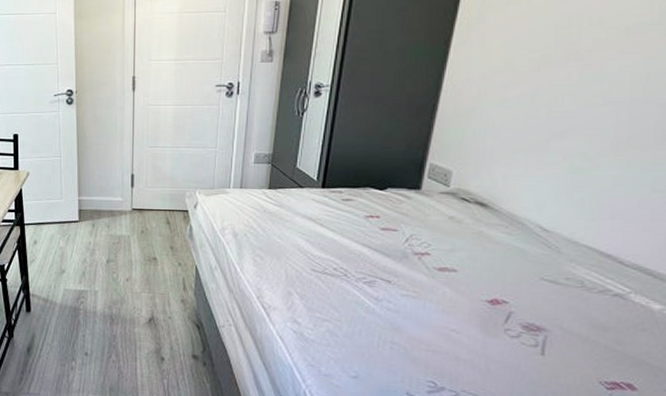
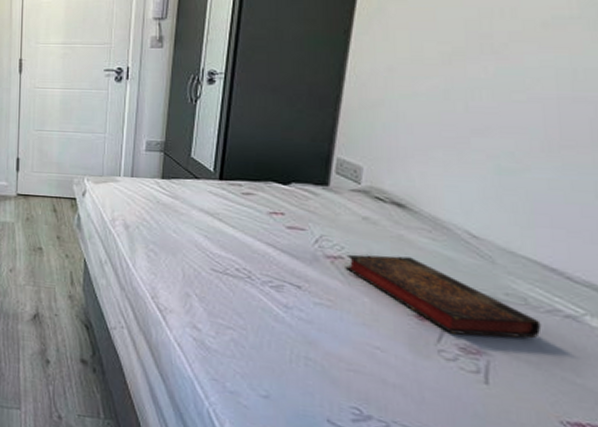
book: none [430,250,593,316] -> present [345,254,542,339]

